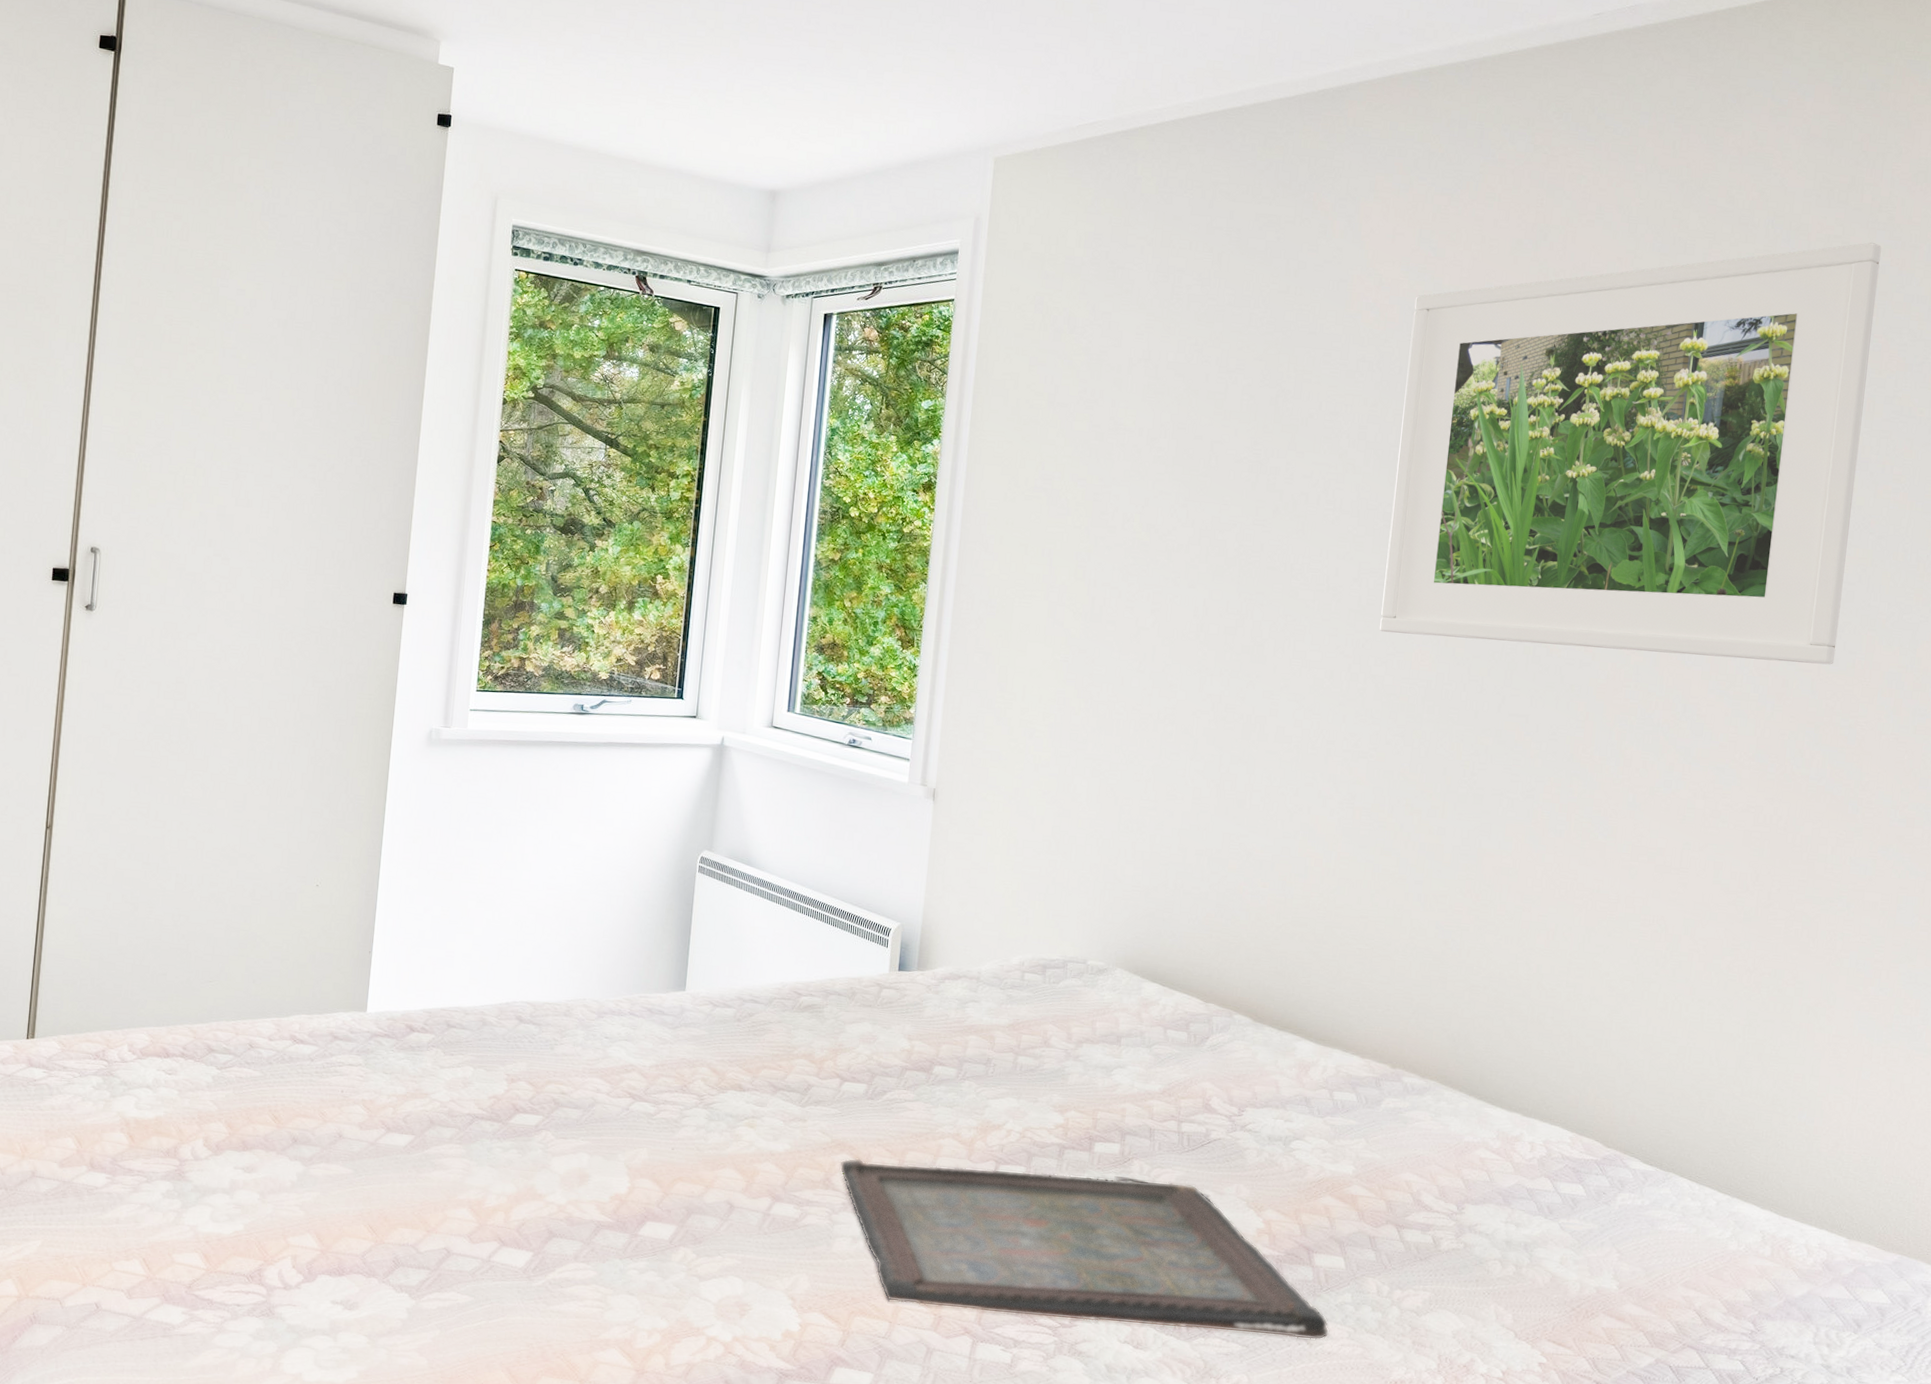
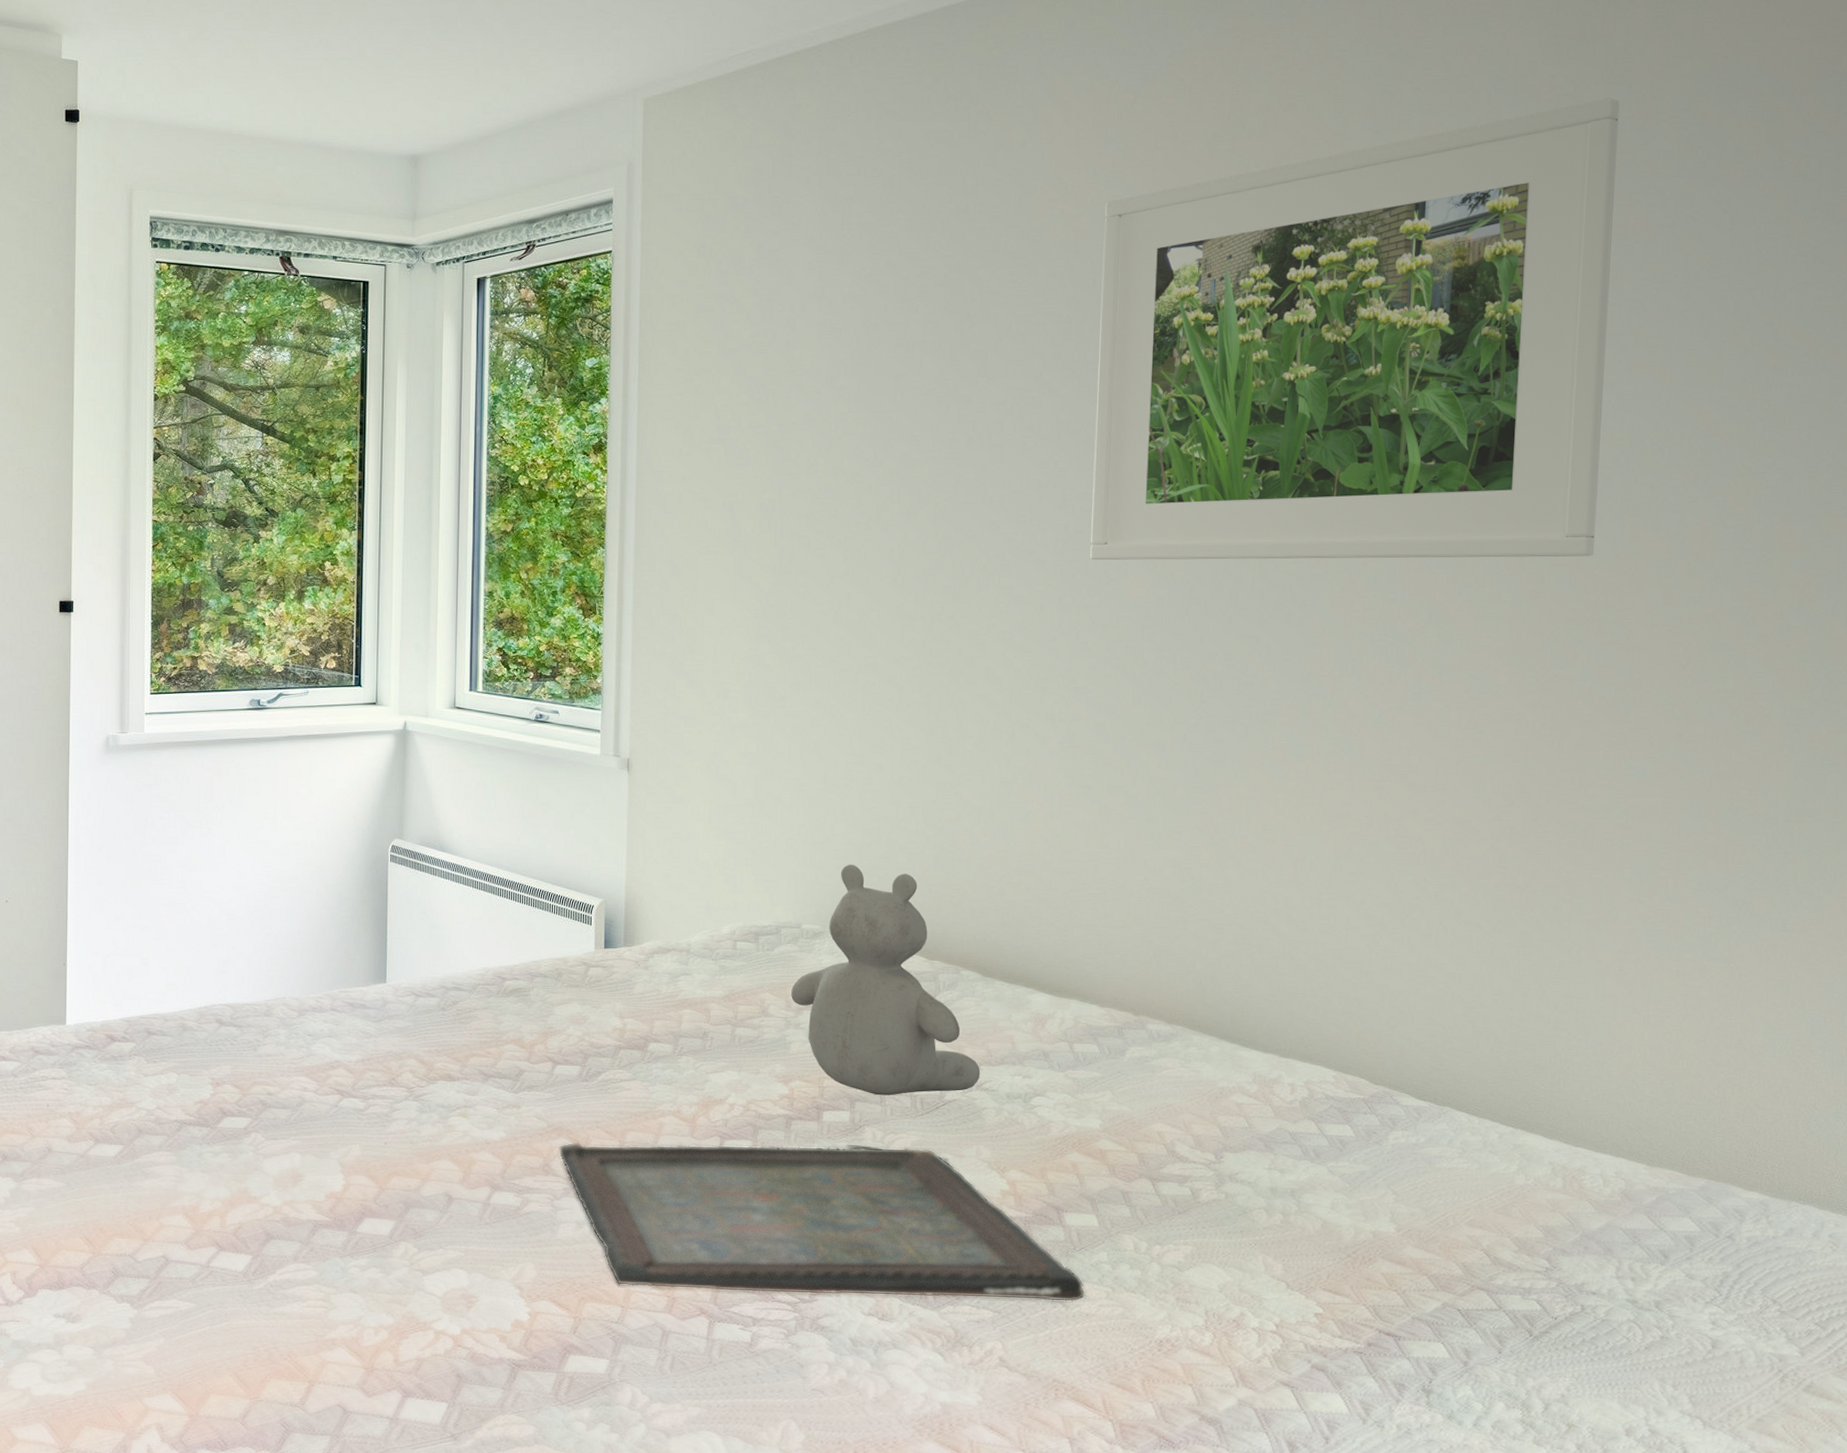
teddy bear: none [1072,905,1246,1131] -> present [791,864,981,1096]

